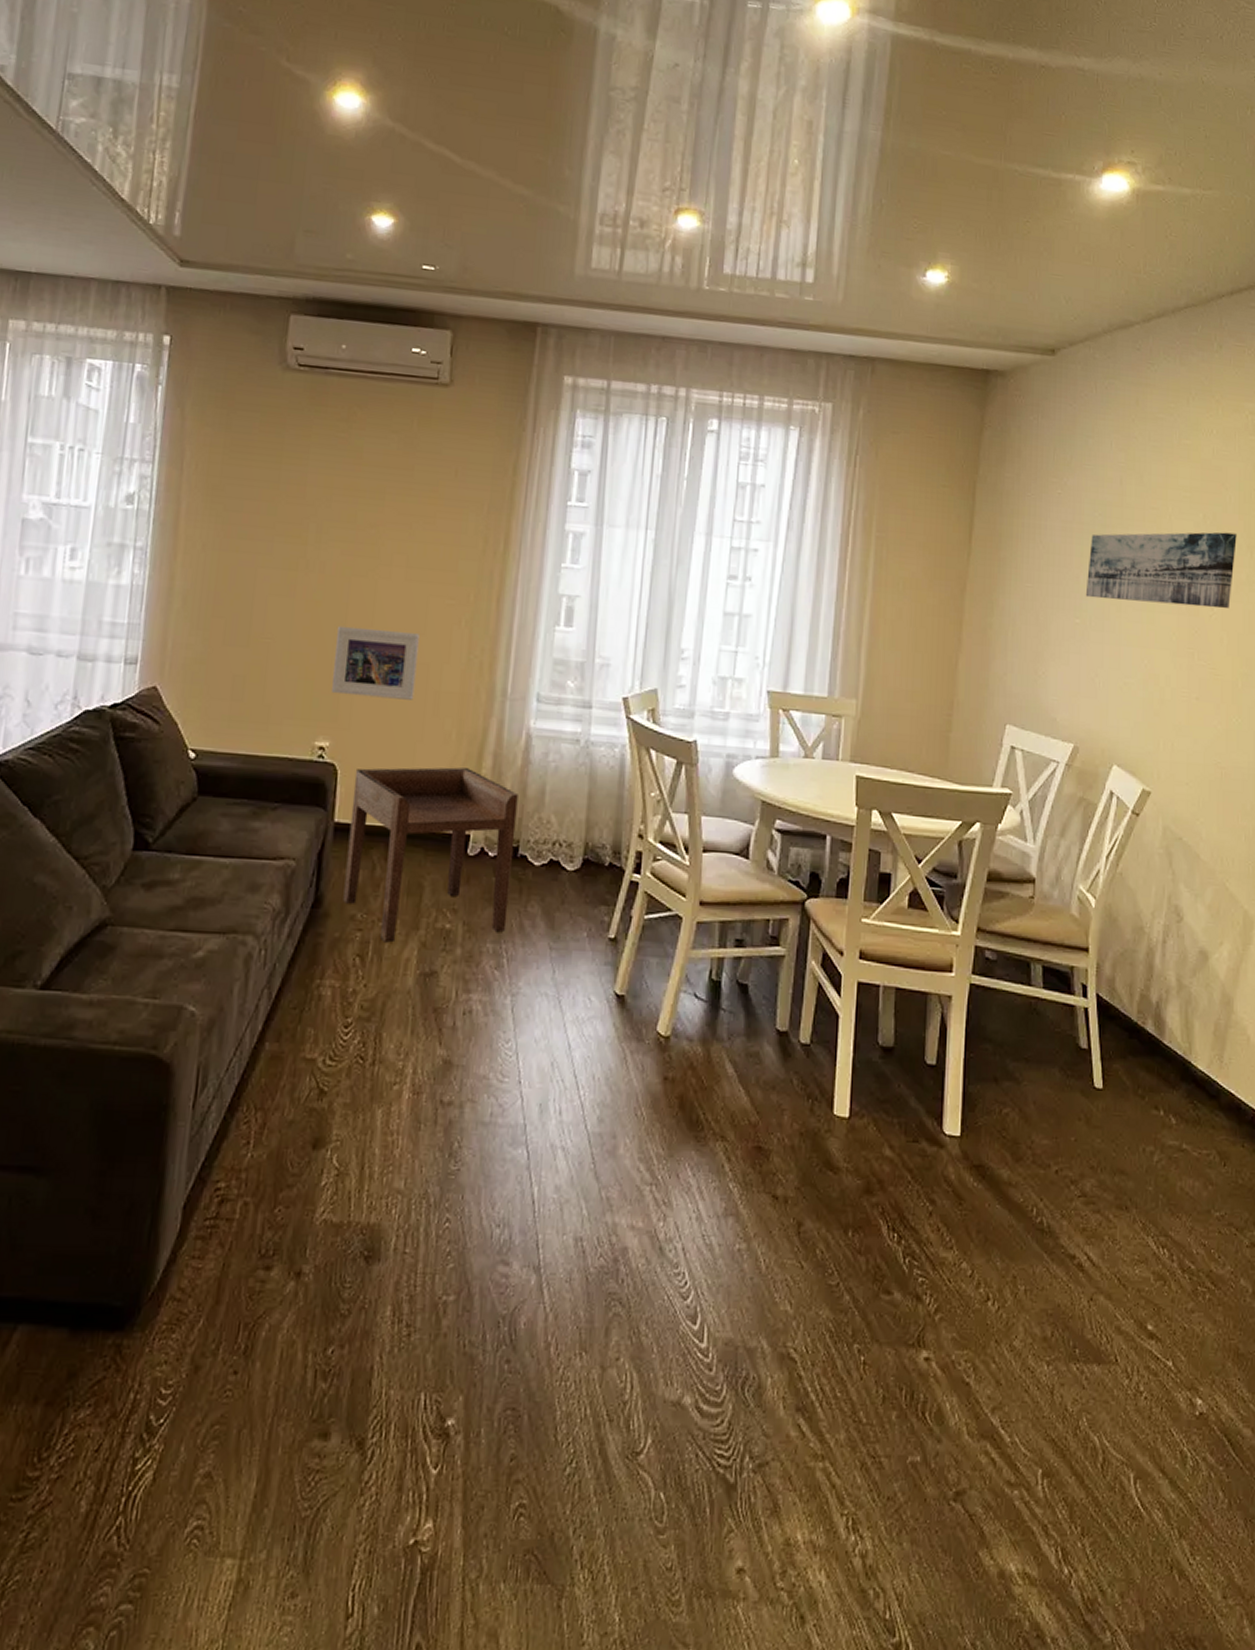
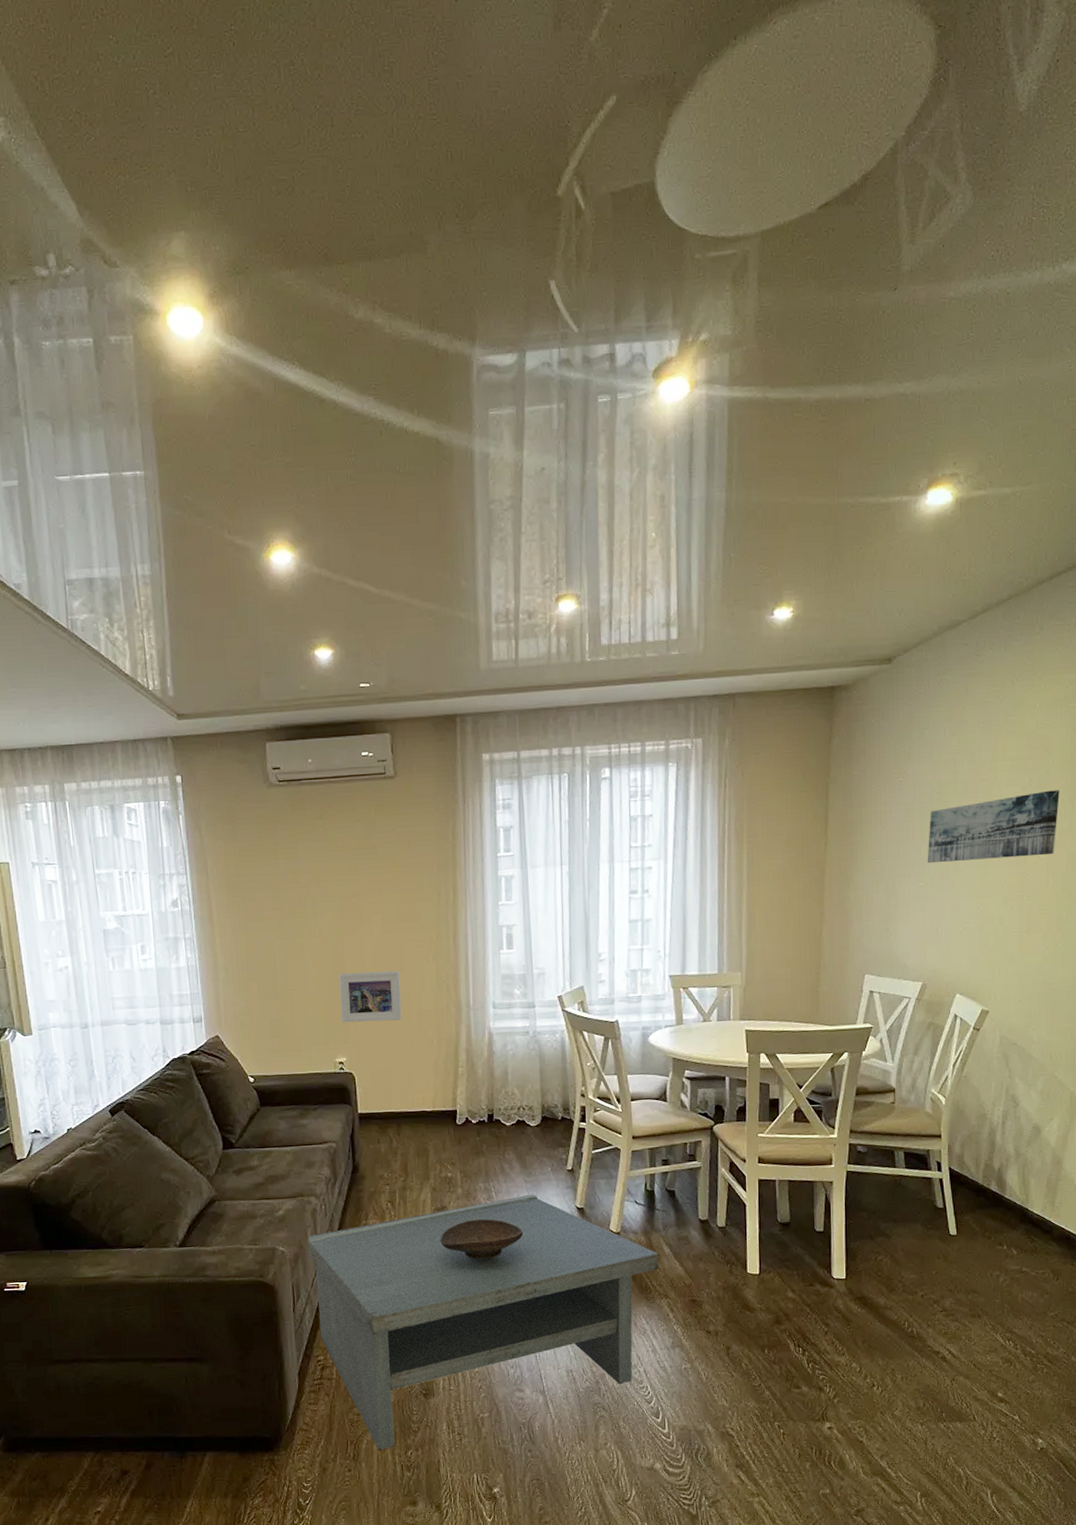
coffee table: none [227,967,719,1342] -> present [307,1194,659,1450]
side table: present [343,767,518,943] -> none [367,1063,492,1191]
decorative bowl: none [421,995,539,1055] -> present [440,1219,524,1259]

